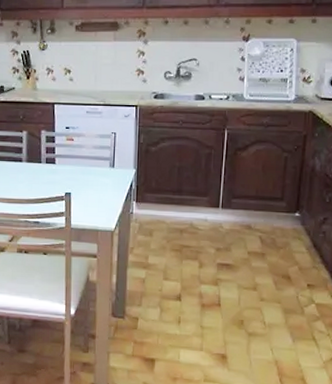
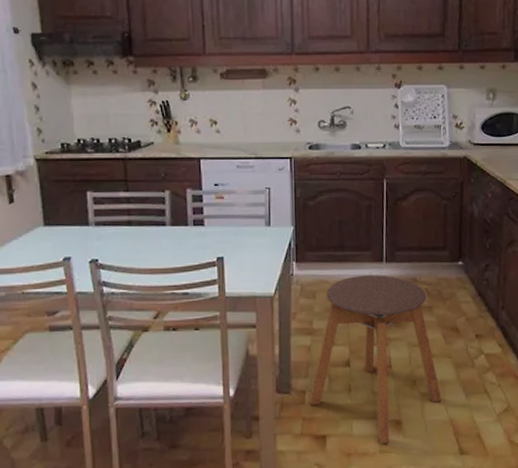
stool: none [142,219,268,373] -> present [310,275,442,443]

